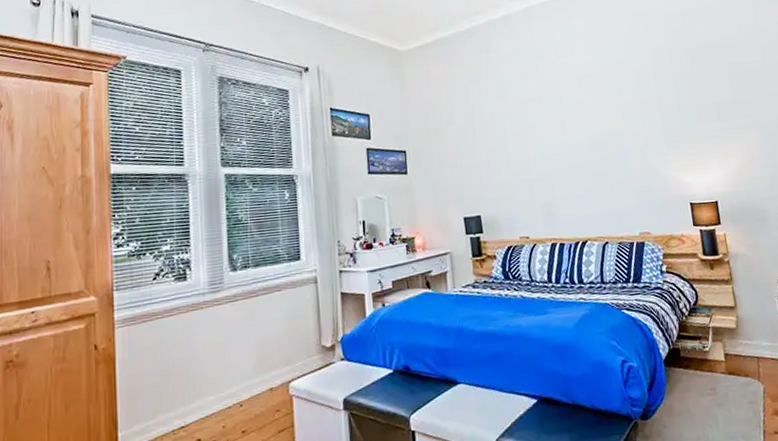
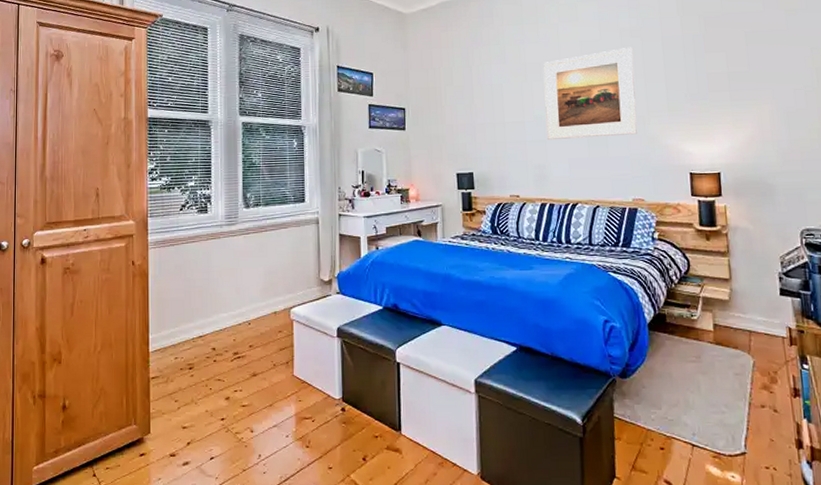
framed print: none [544,80,638,177] -> present [543,46,638,140]

